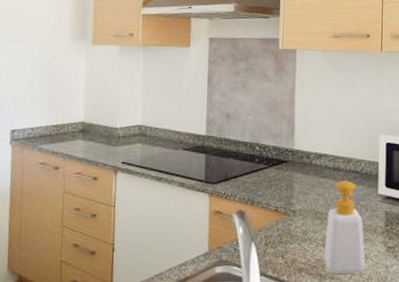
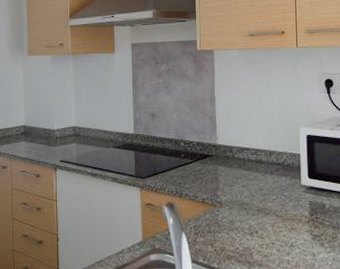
soap bottle: present [323,180,366,274] -> none [251,172,293,261]

